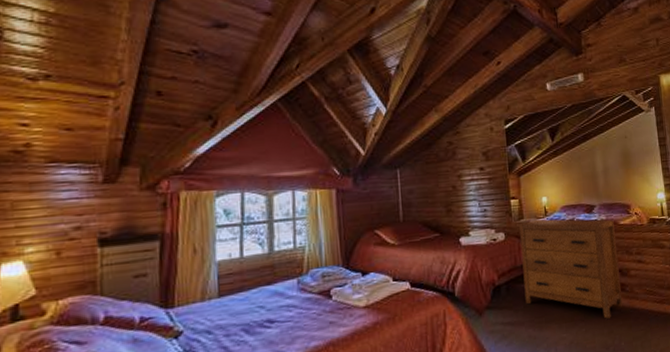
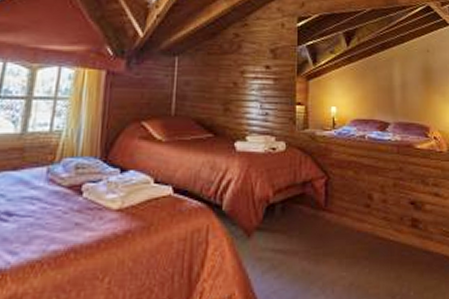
dresser: present [519,219,623,319] -> none [302,131,415,260]

